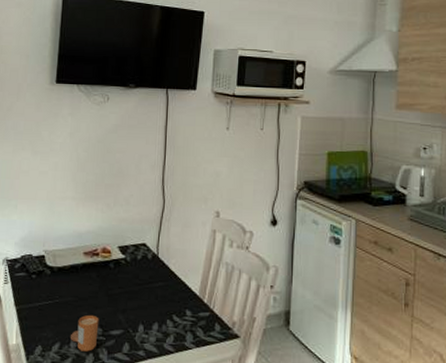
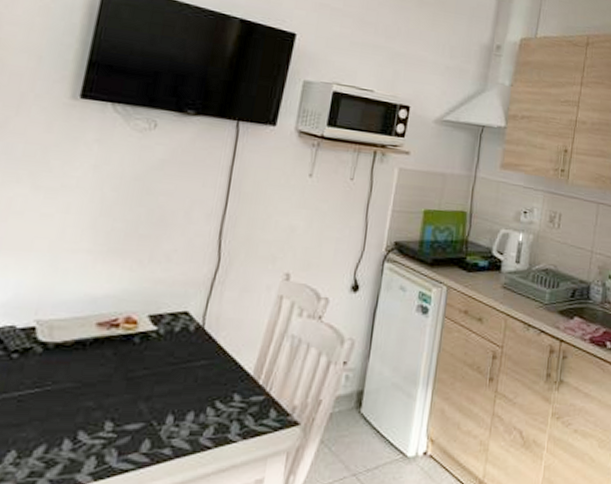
candle: present [71,315,99,352] -> none [63,406,110,454]

